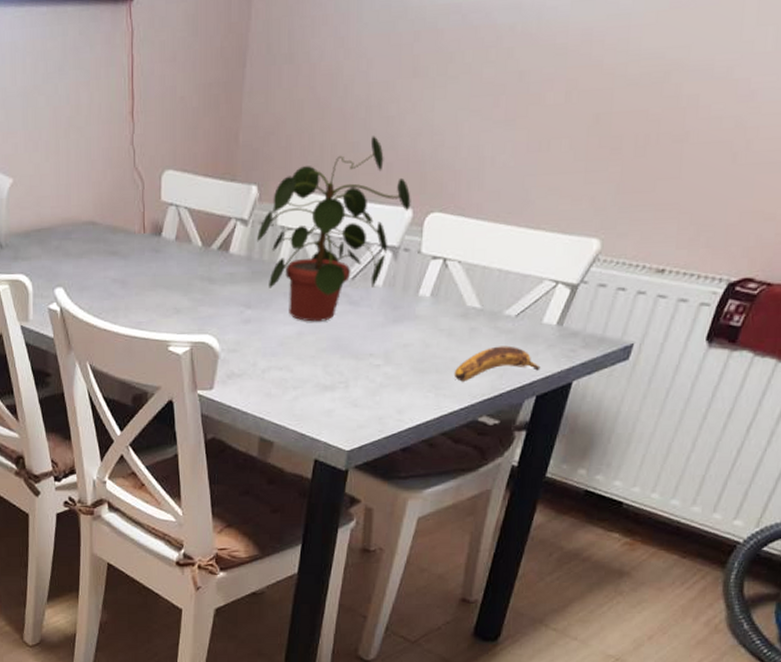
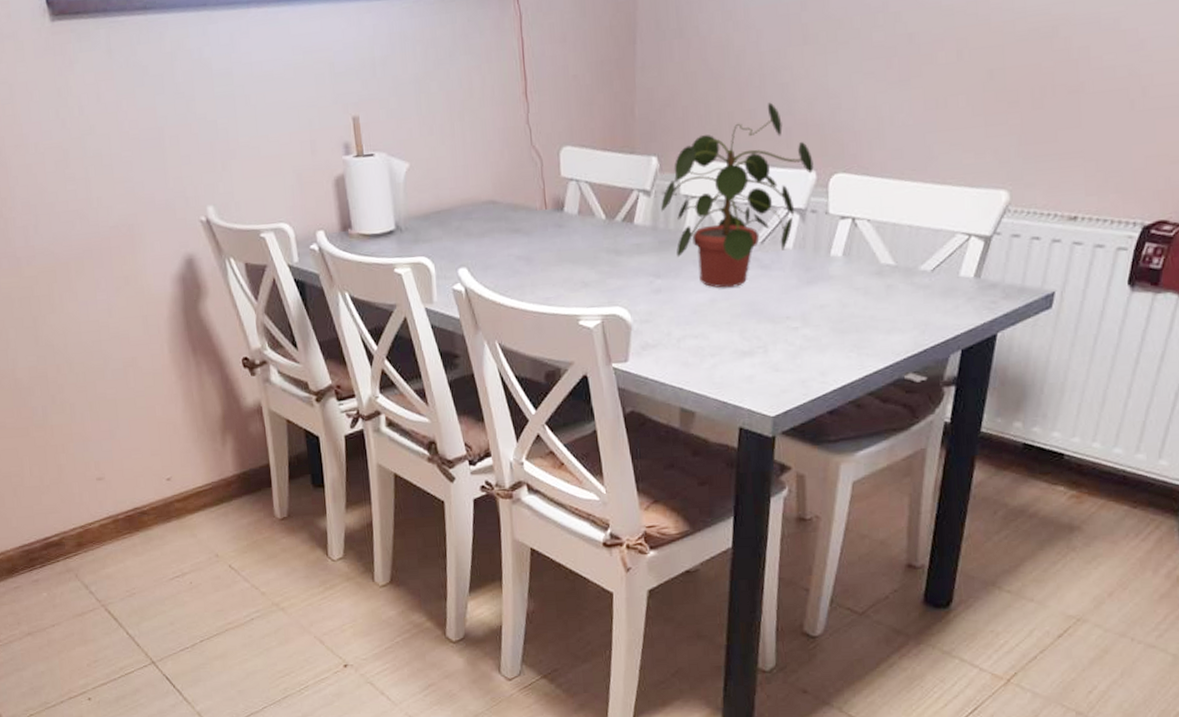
banana: present [453,346,541,382] -> none [874,301,963,340]

